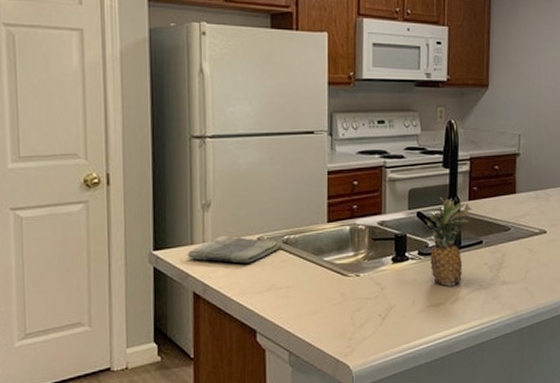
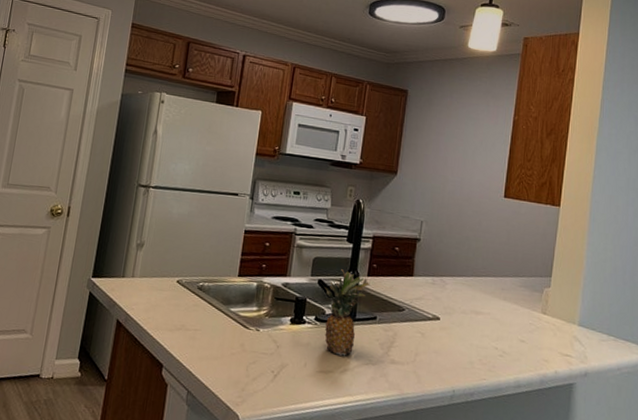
dish towel: present [188,235,282,263] -> none [118,273,197,302]

